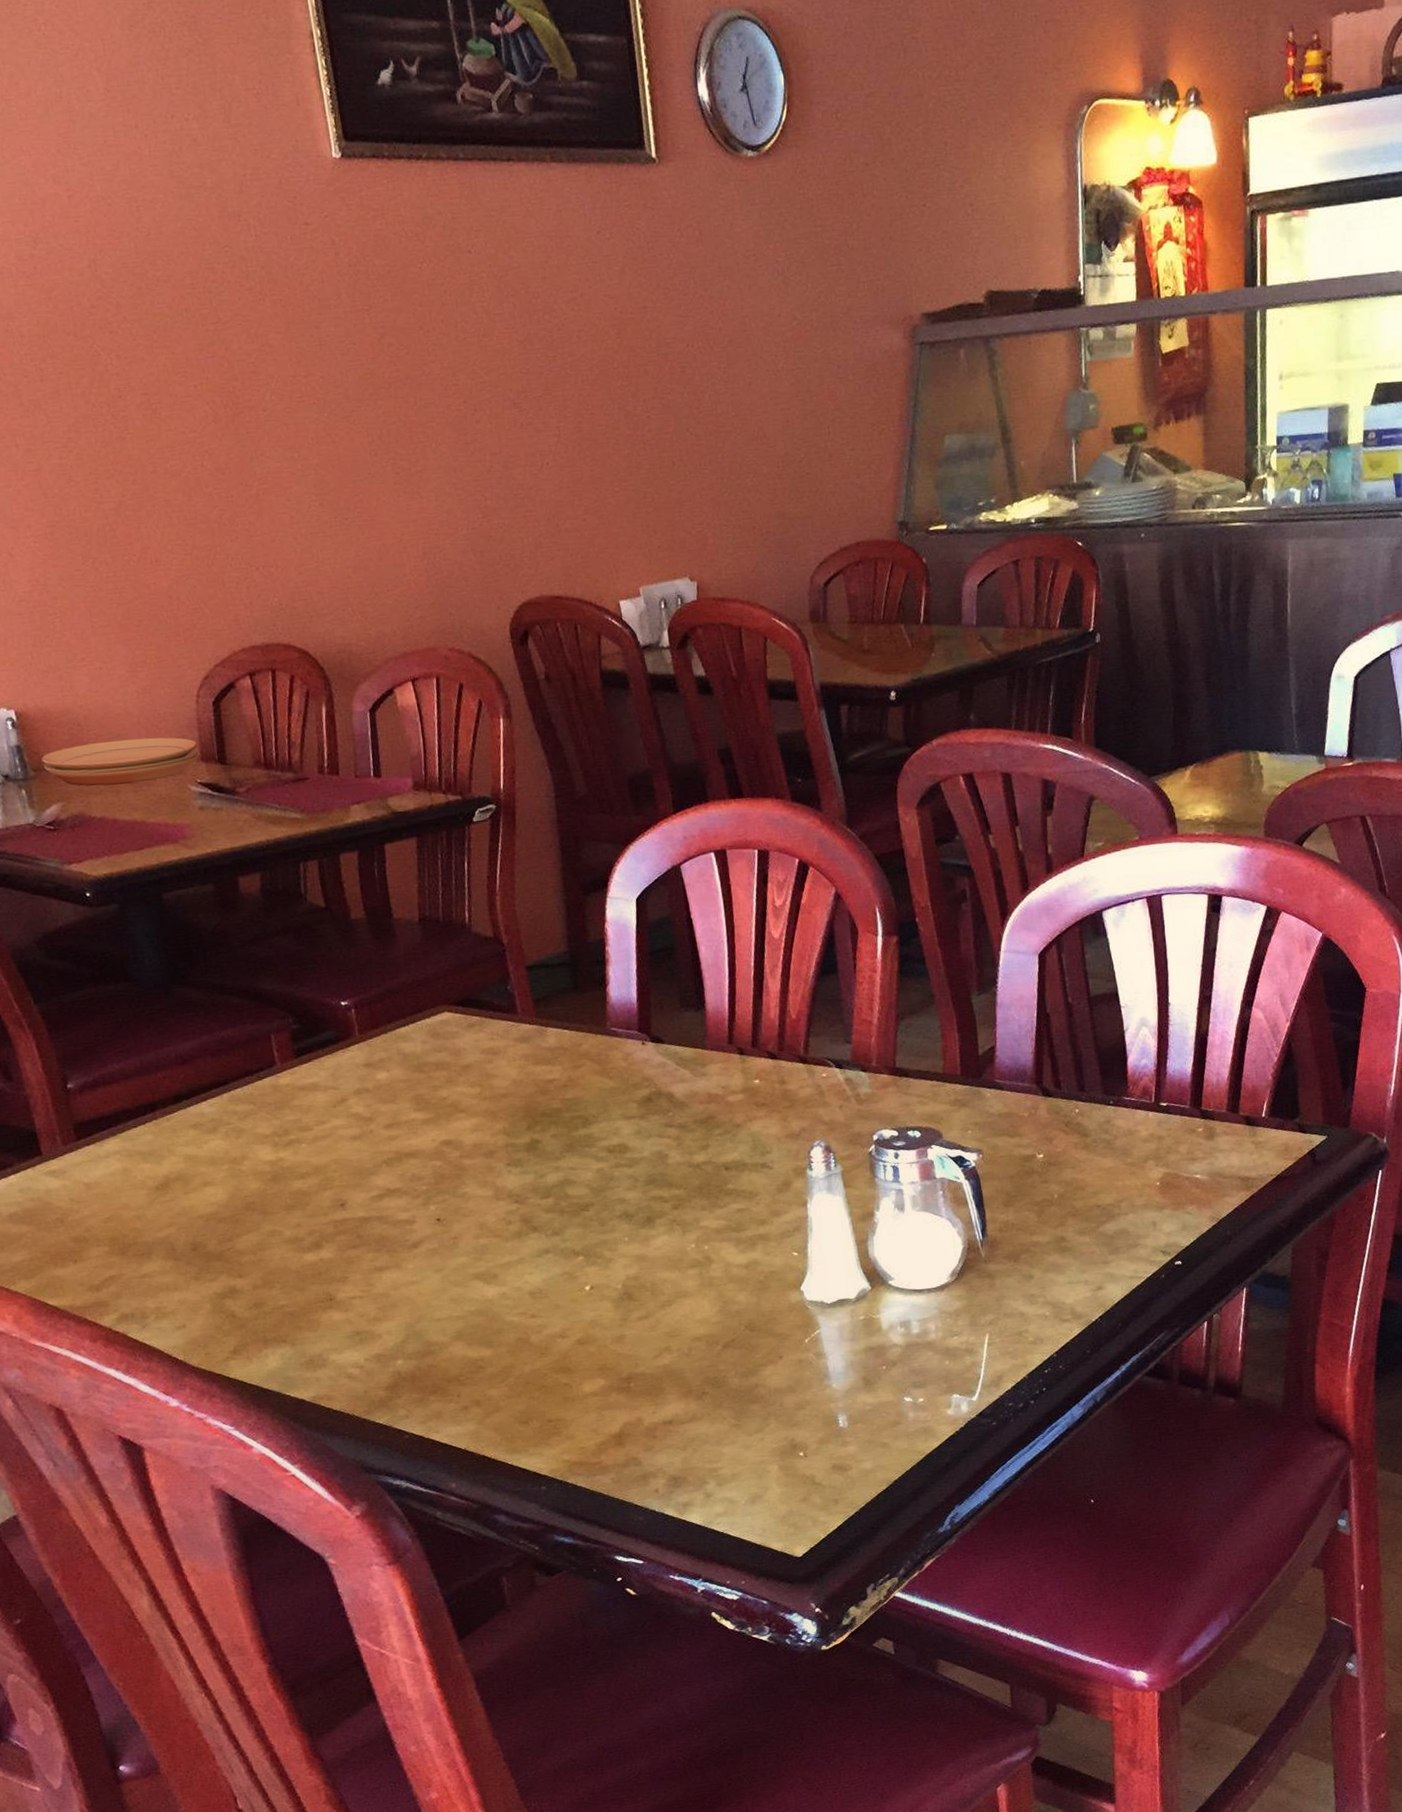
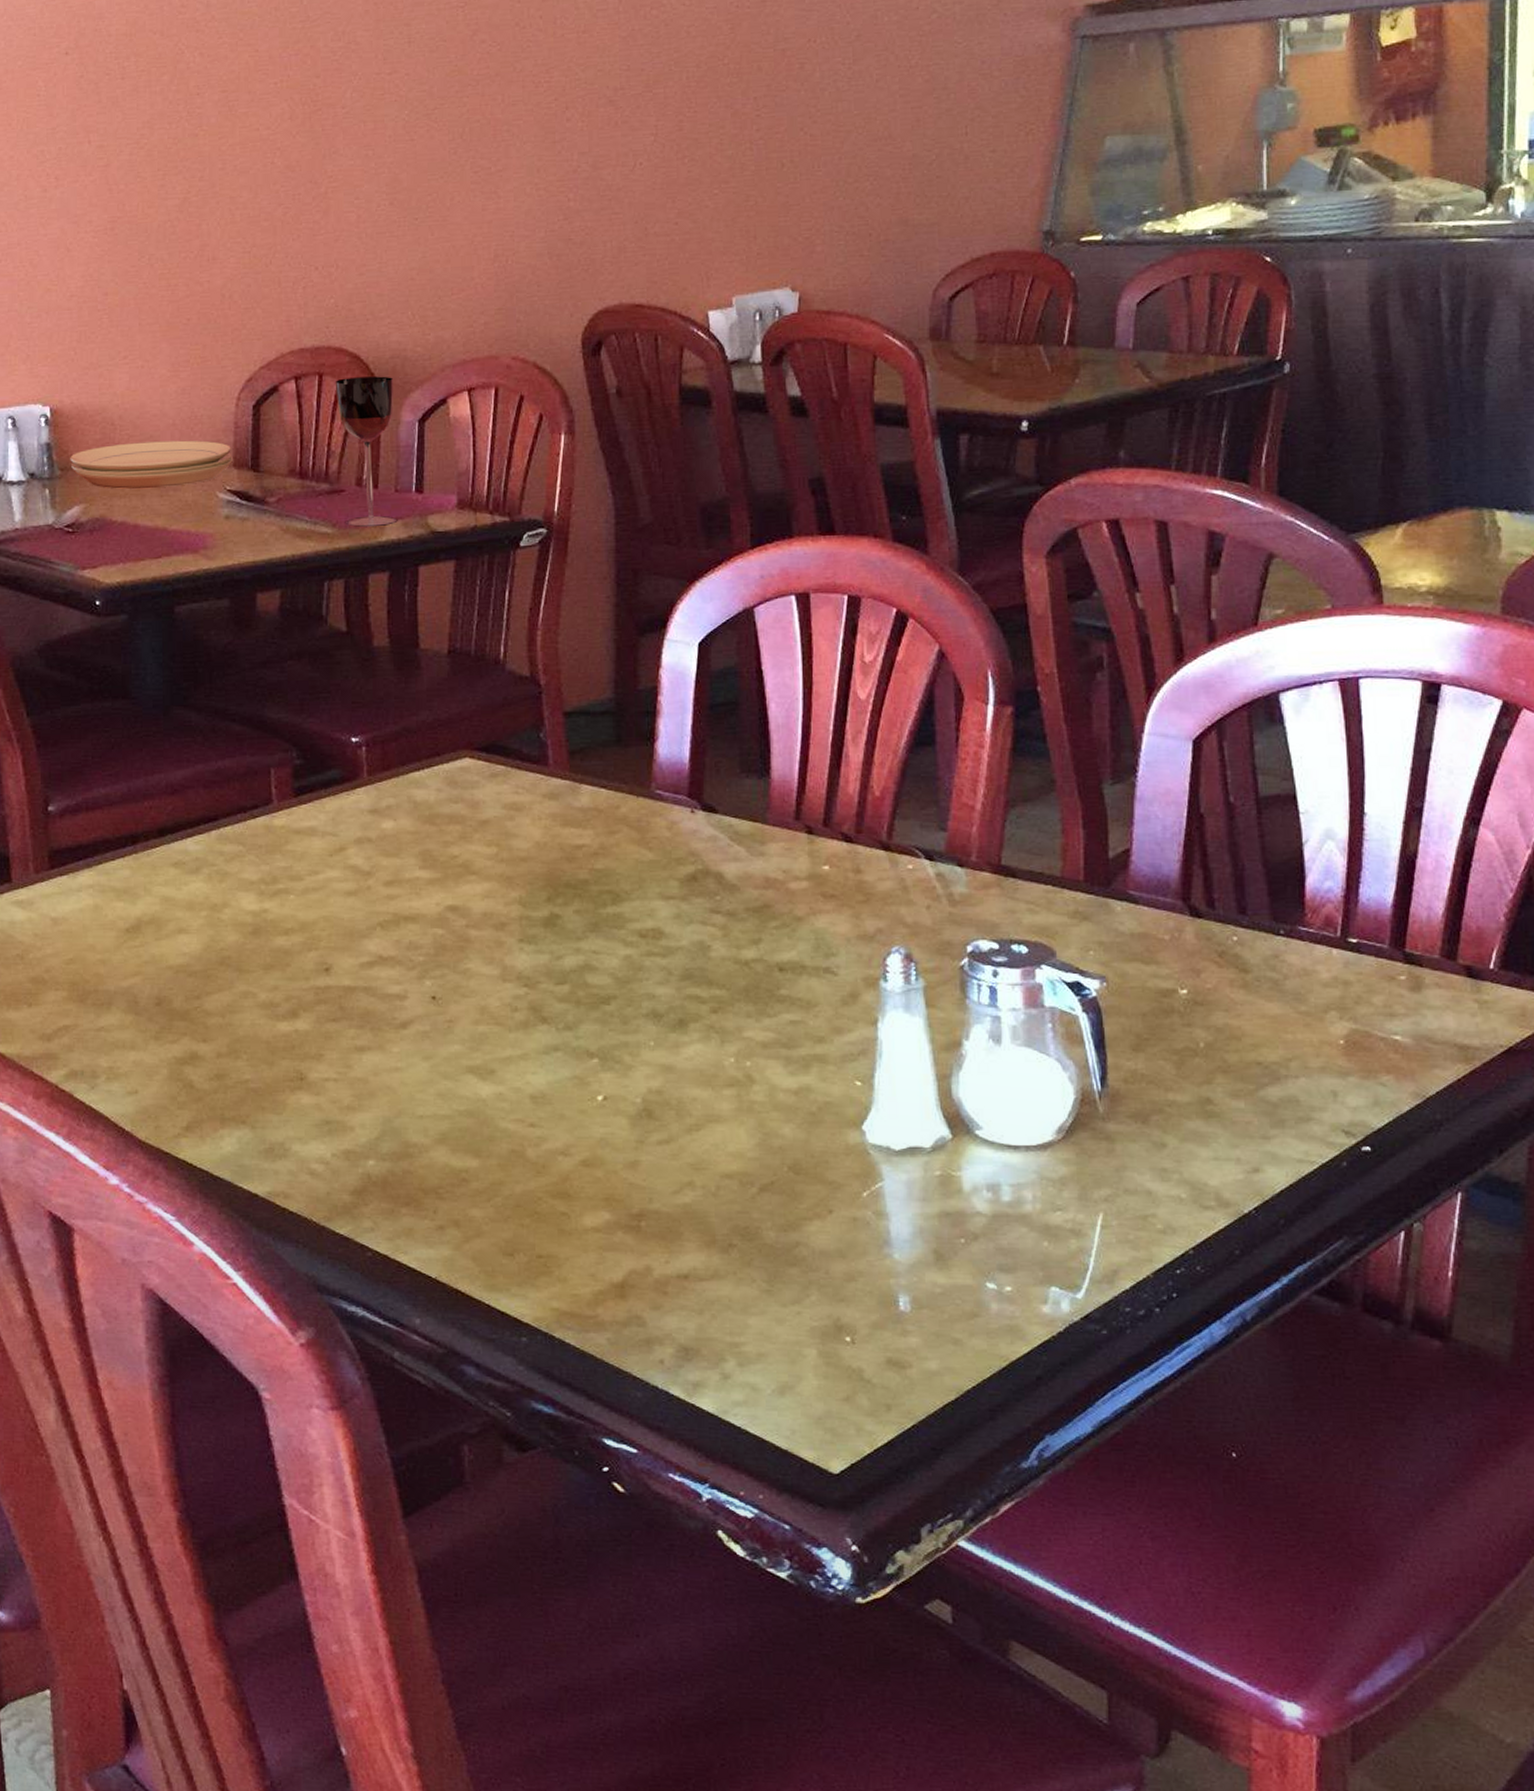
wineglass: none [287,670,361,811] -> present [335,376,398,527]

